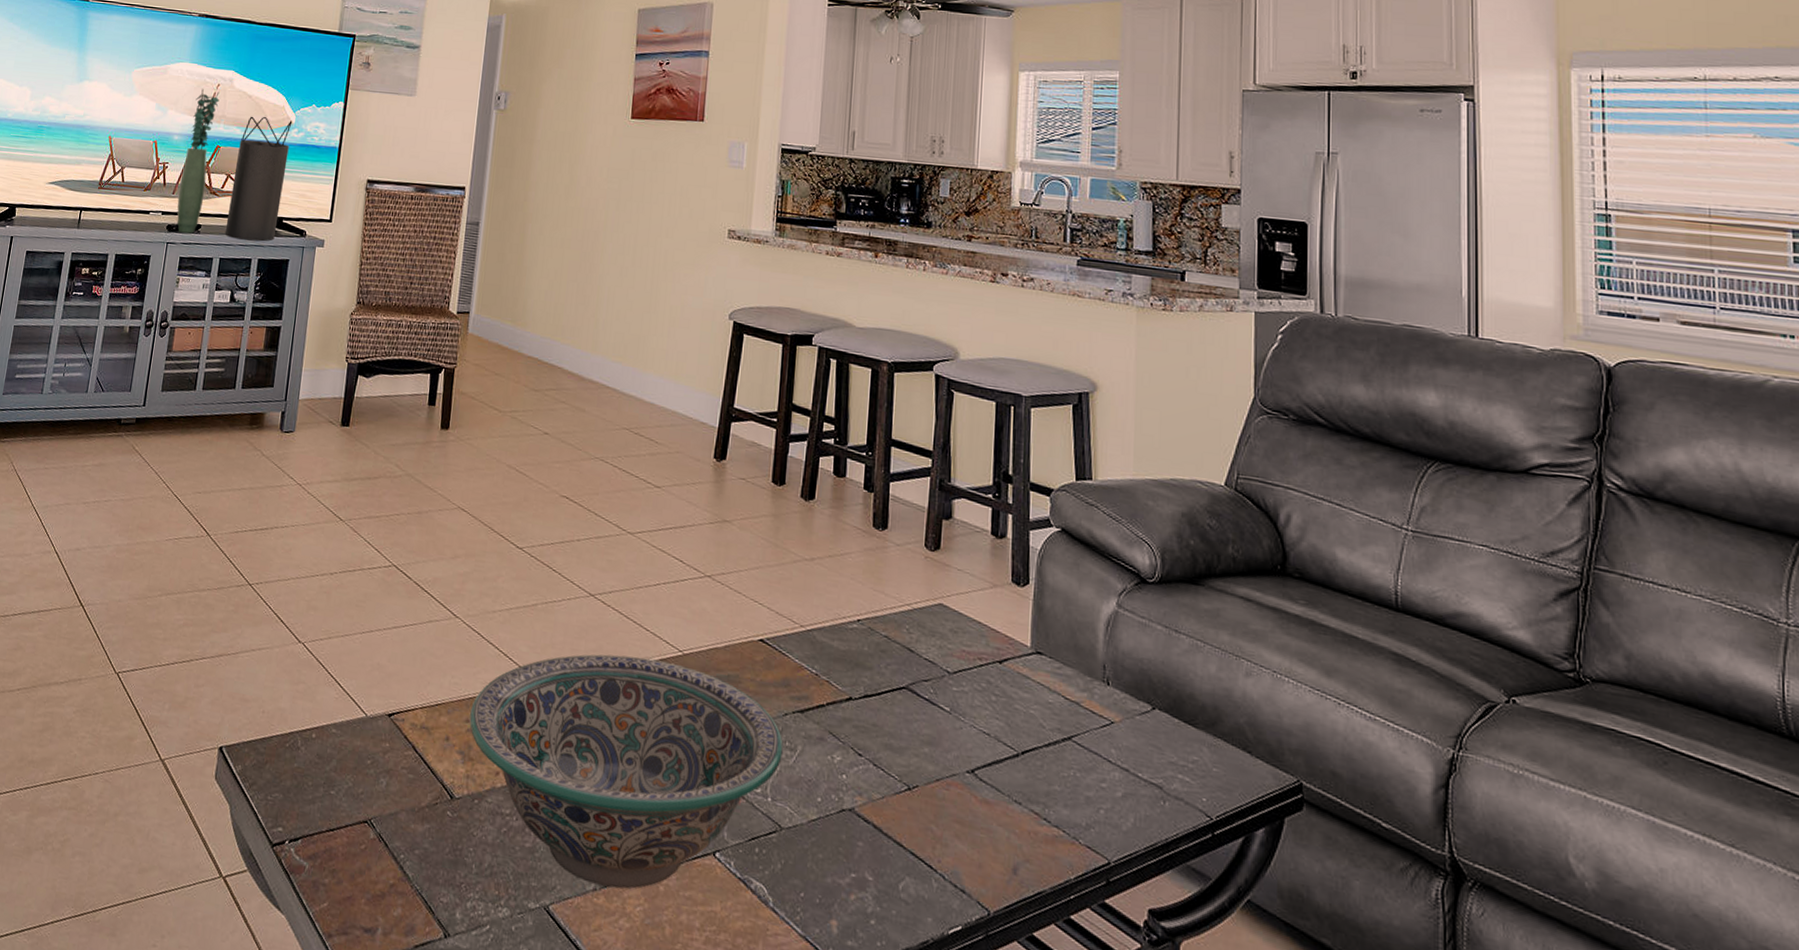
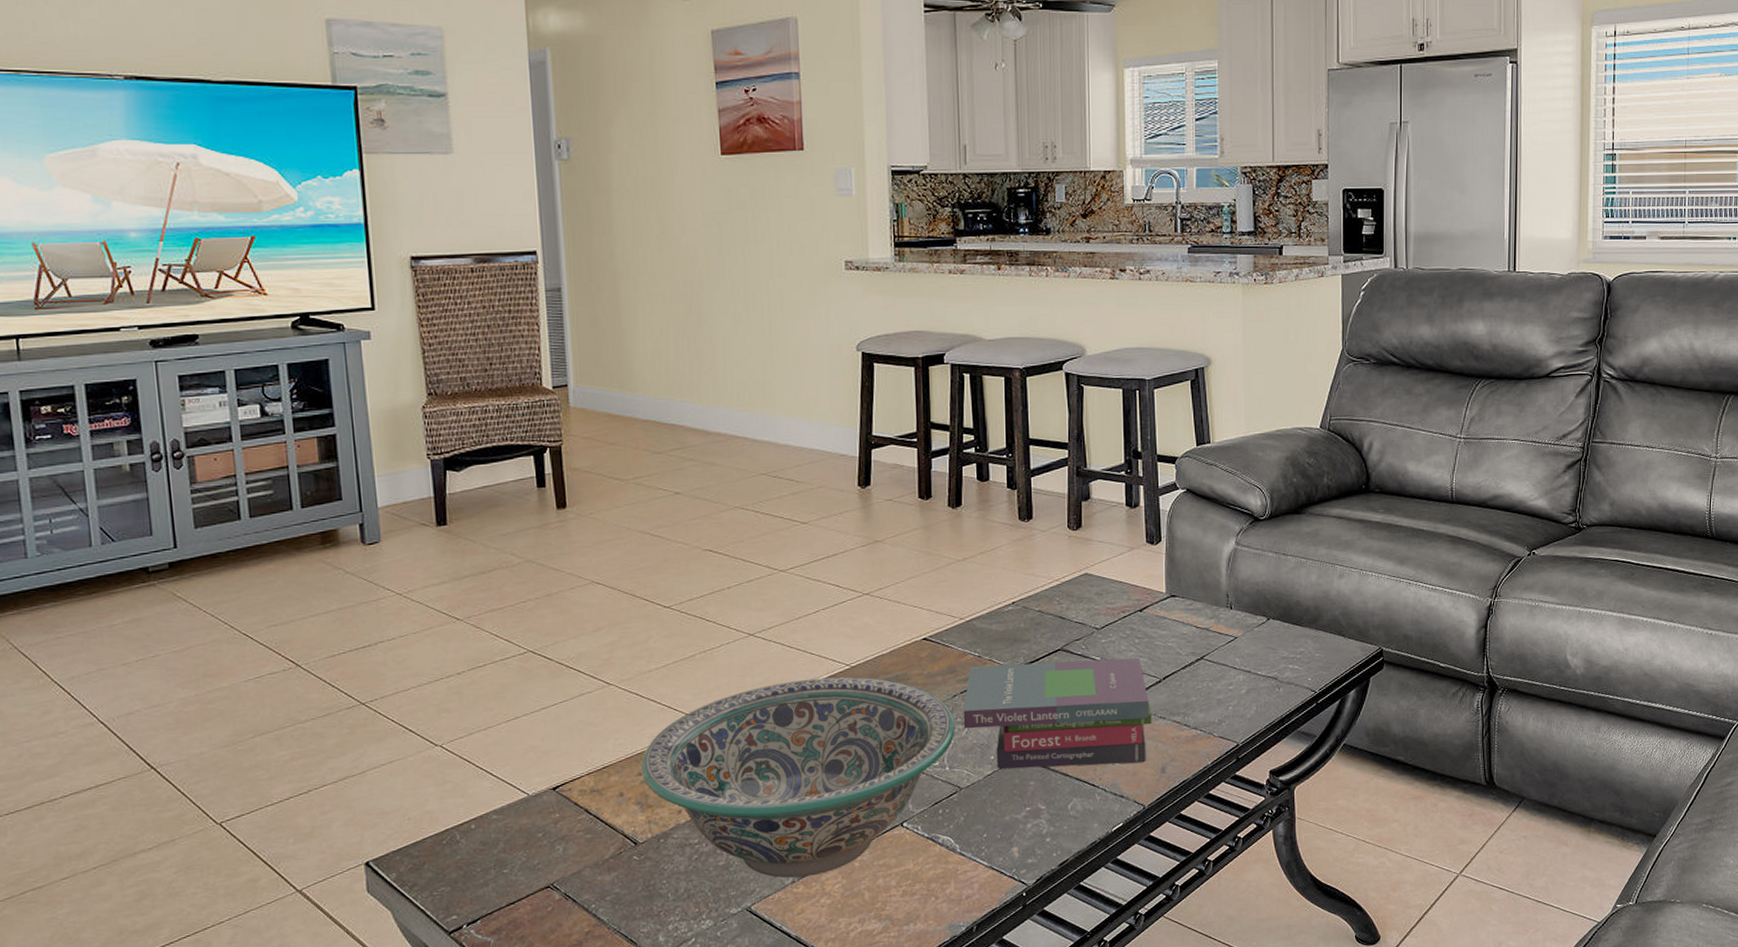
vase: present [176,89,220,234] -> none [149,171,194,347]
speaker: present [224,116,293,242] -> none [226,197,303,346]
books: none [791,683,1006,855] -> present [963,657,1152,769]

